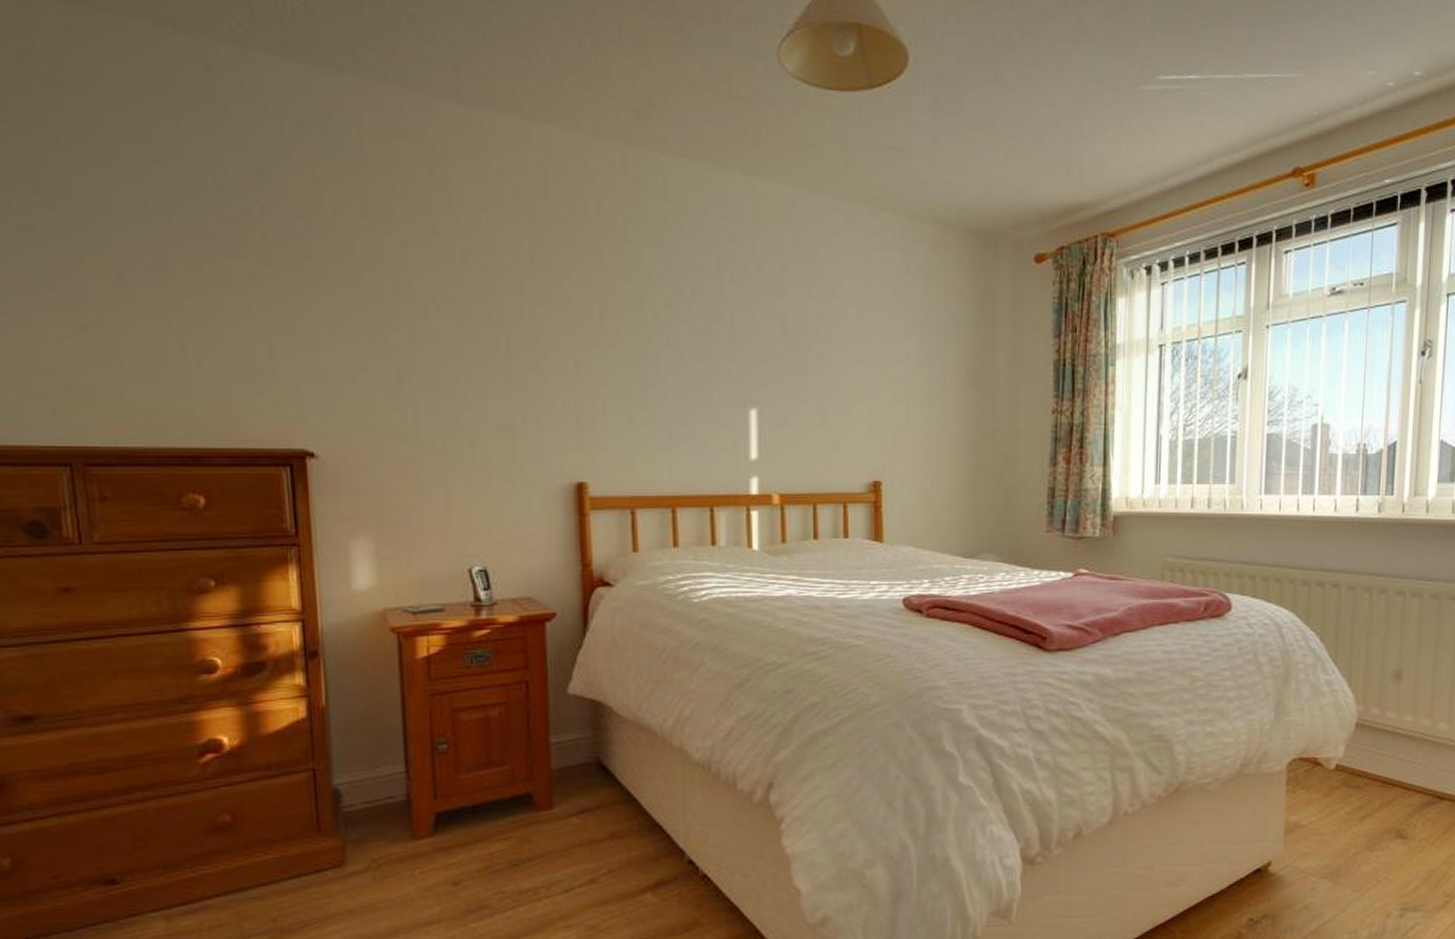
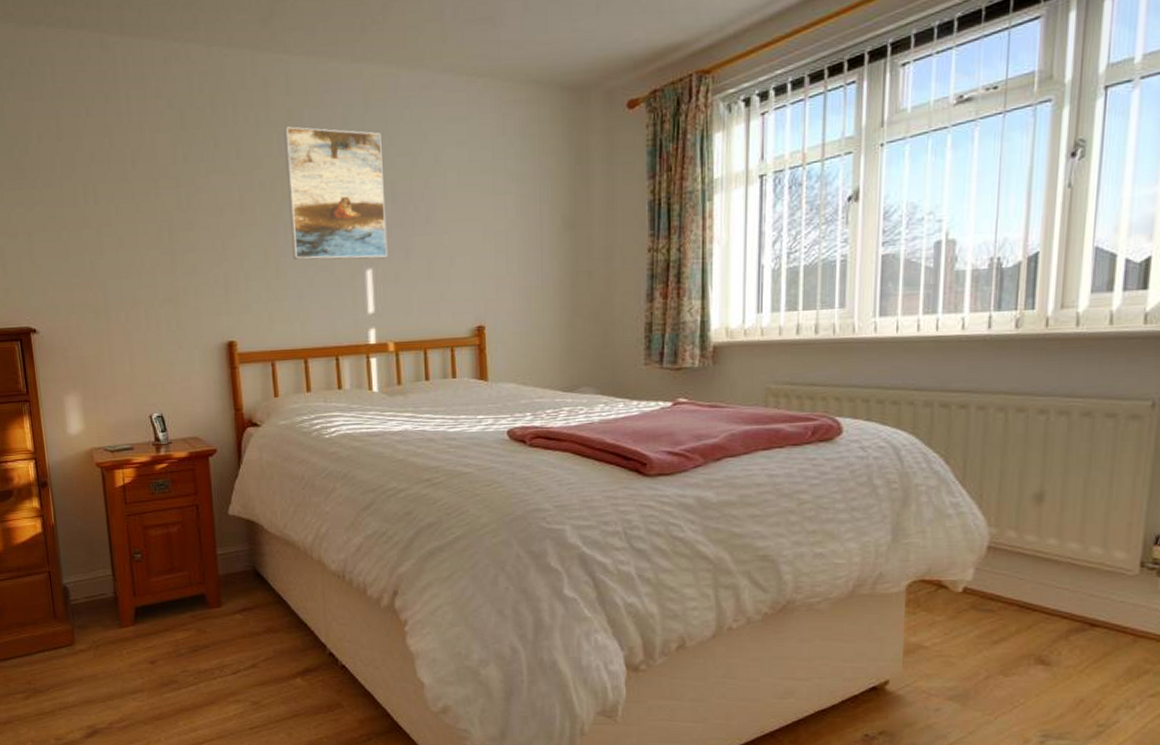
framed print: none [658,237,776,398] -> present [284,126,388,260]

